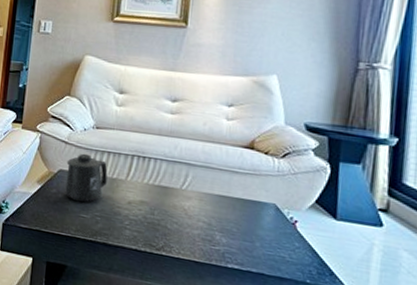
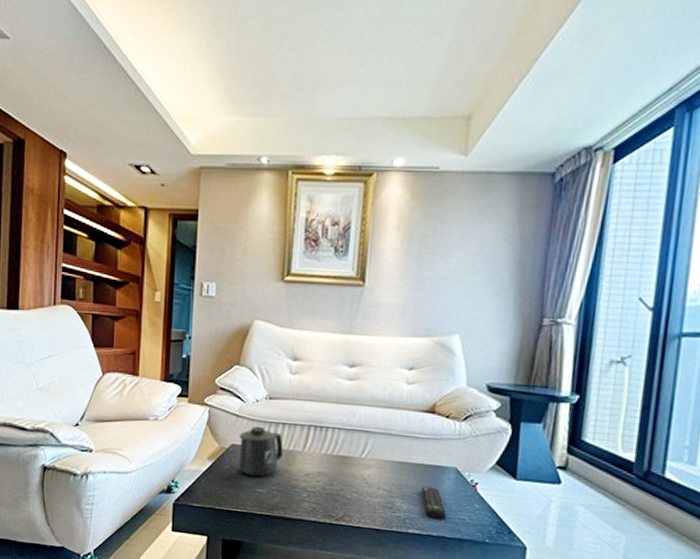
remote control: none [240,221,266,257] -> present [421,486,446,520]

